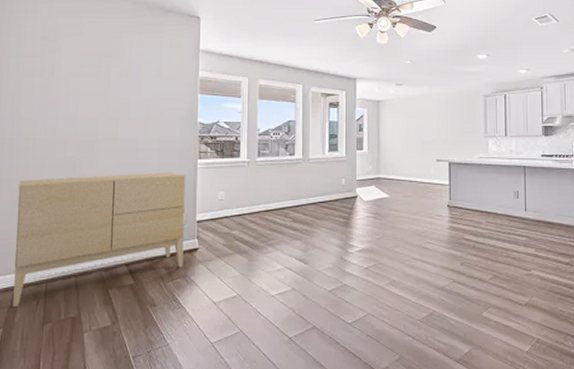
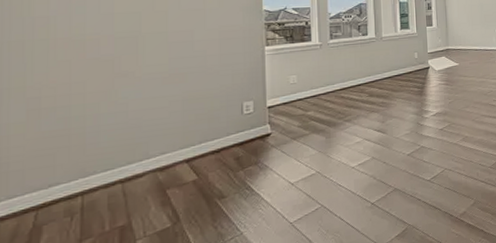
sideboard: present [13,172,186,308] -> none [35,61,254,230]

